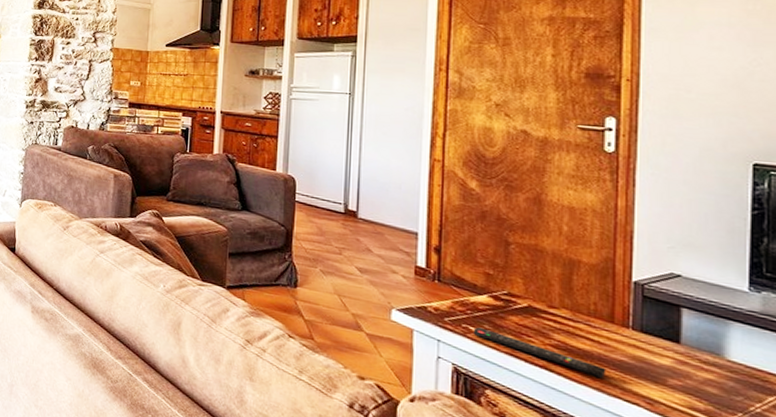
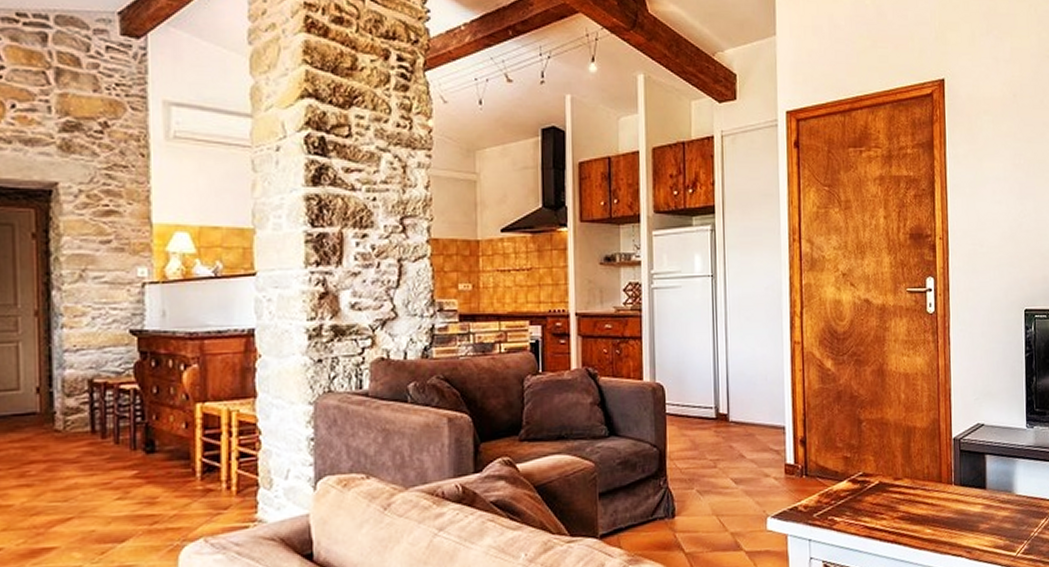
remote control: present [473,327,607,378] -> none [837,515,939,539]

